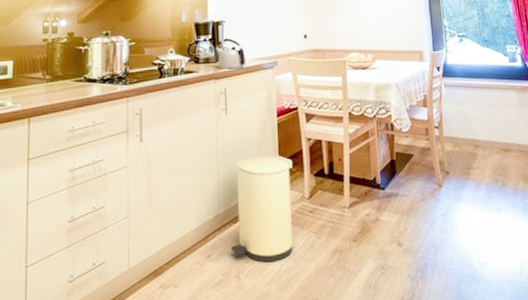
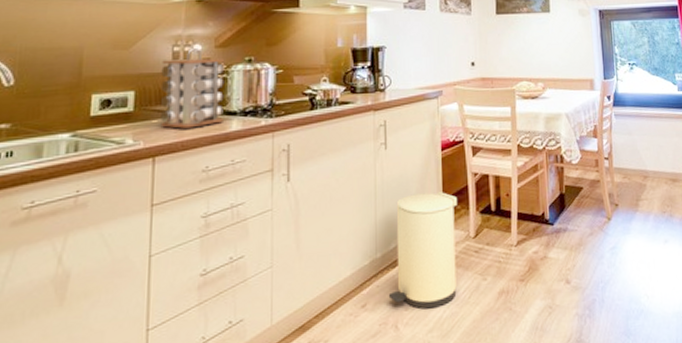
spice rack: none [33,23,86,94] -> present [160,47,225,129]
kettle: present [215,38,245,70] -> none [374,65,407,100]

